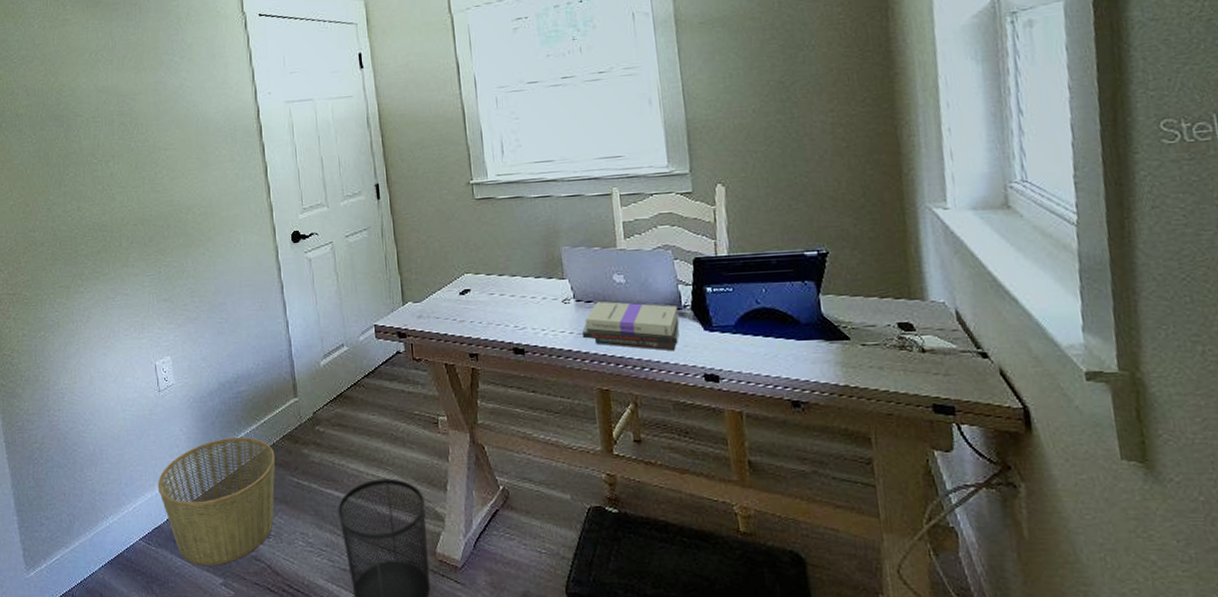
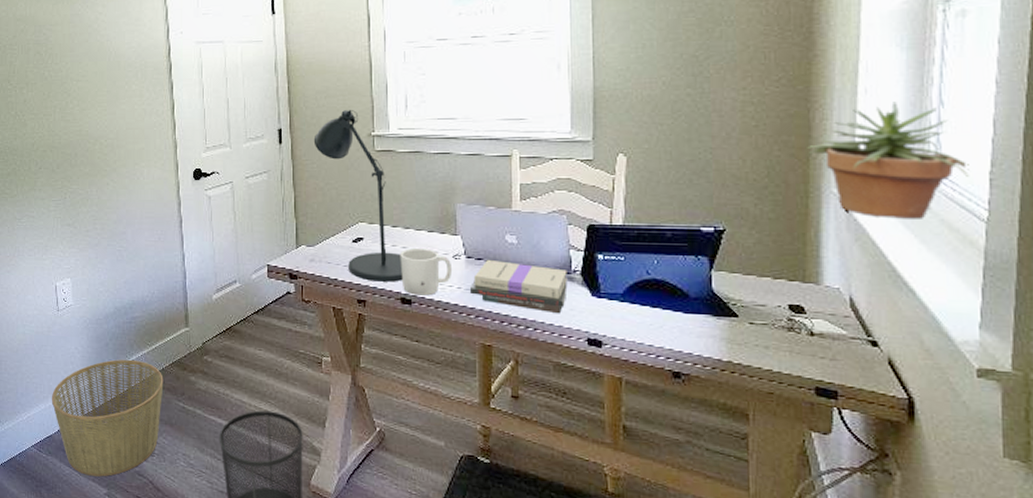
desk lamp: none [412,159,514,333] -> present [313,110,403,282]
mug: none [508,295,563,344] -> present [400,248,453,296]
potted plant: none [898,113,1055,230] -> present [807,101,970,221]

